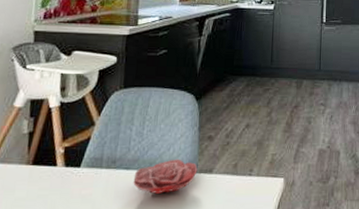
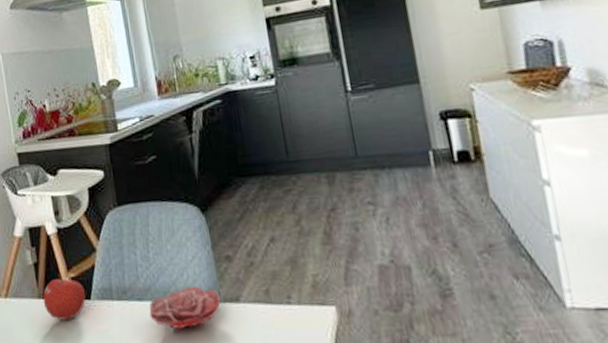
fruit: none [31,144,76,185] -> present [43,275,86,320]

